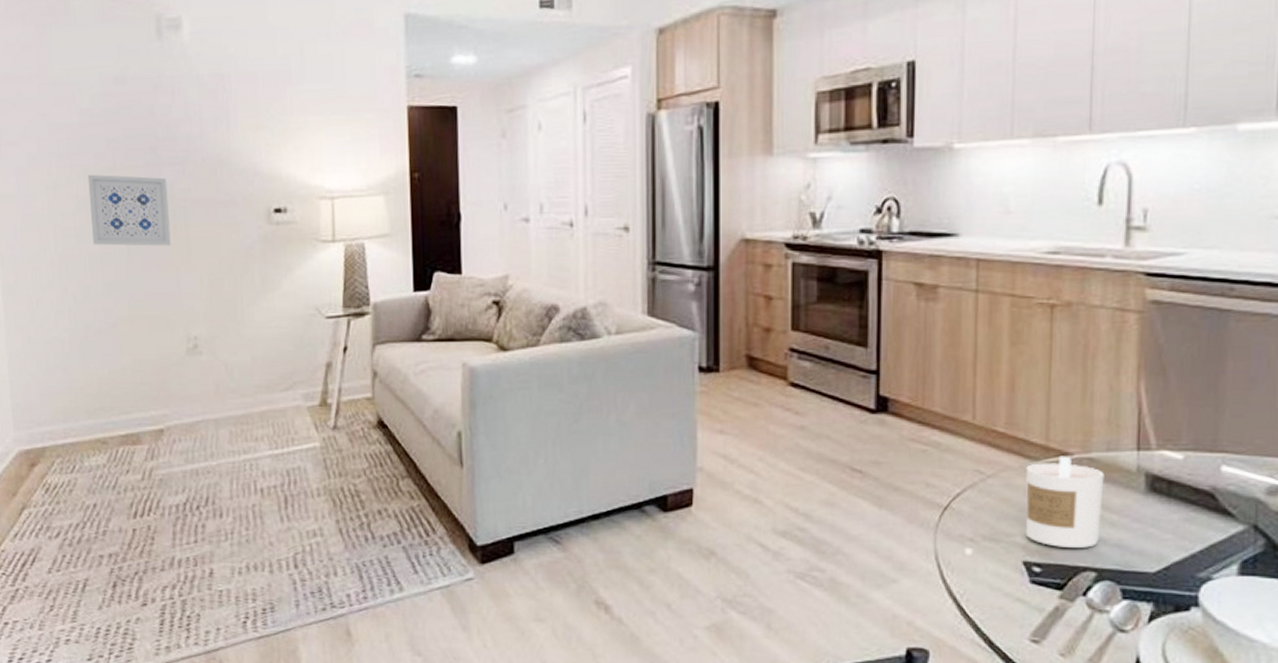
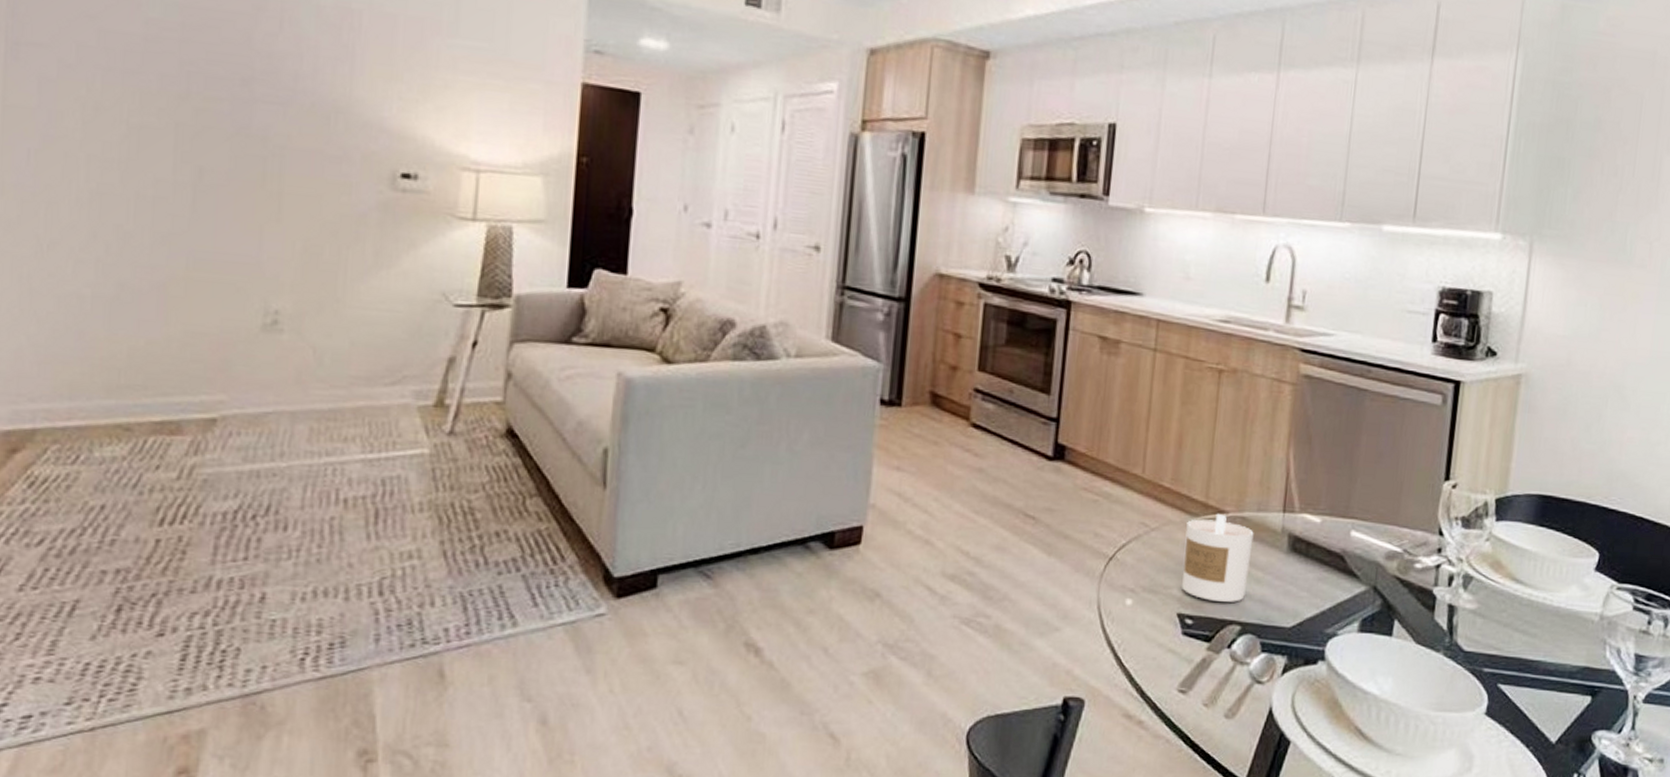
wall art: present [87,174,171,246] -> none [144,98,260,199]

